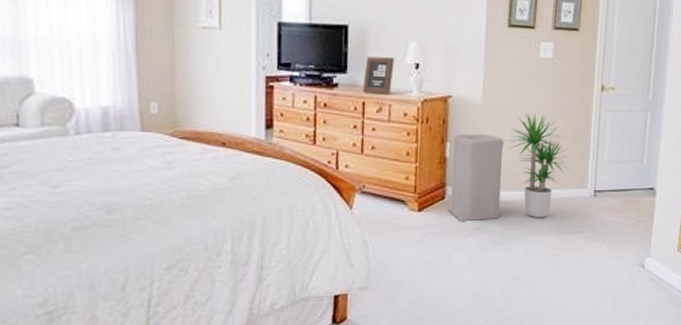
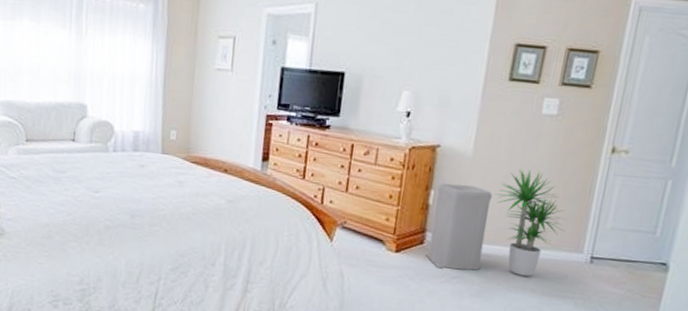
picture frame: present [363,56,395,95] -> none [353,102,387,139]

